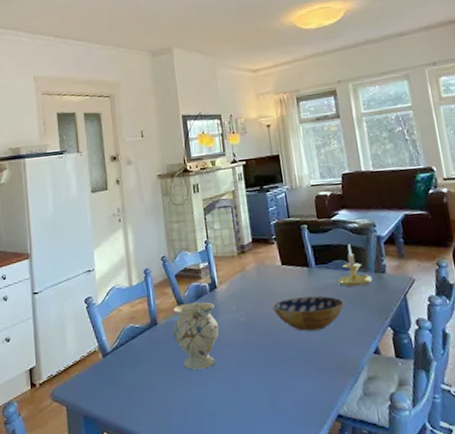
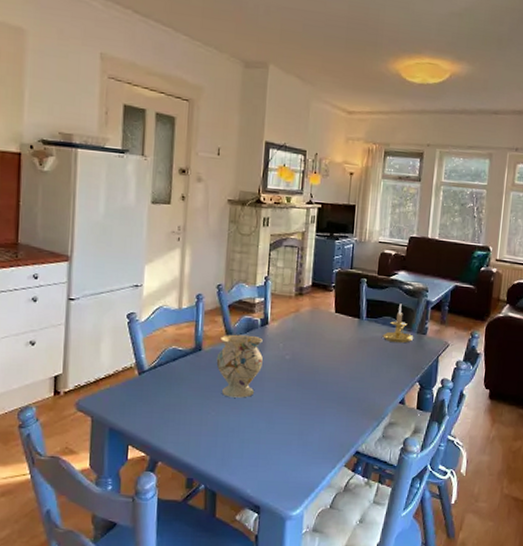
bowl: present [272,296,345,331] -> none [318,344,385,377]

